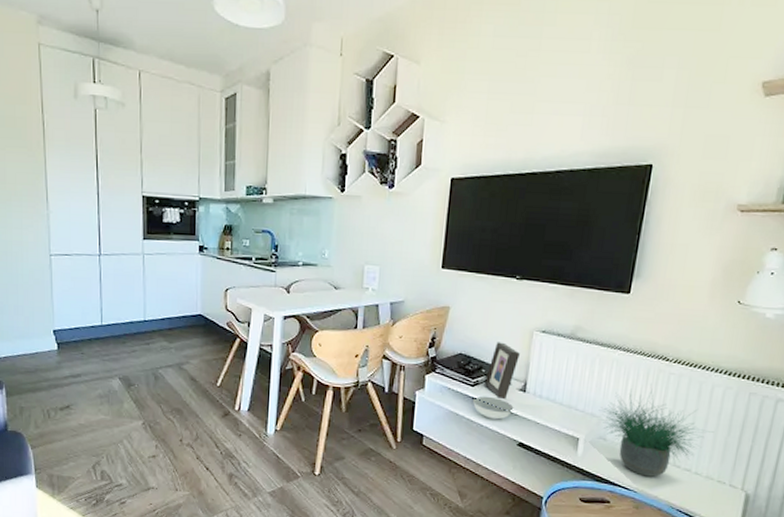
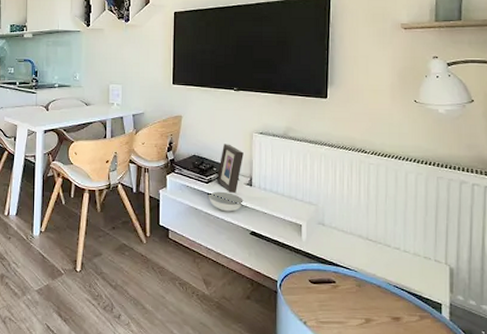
potted plant: present [598,384,714,477] -> none [315,174,414,257]

